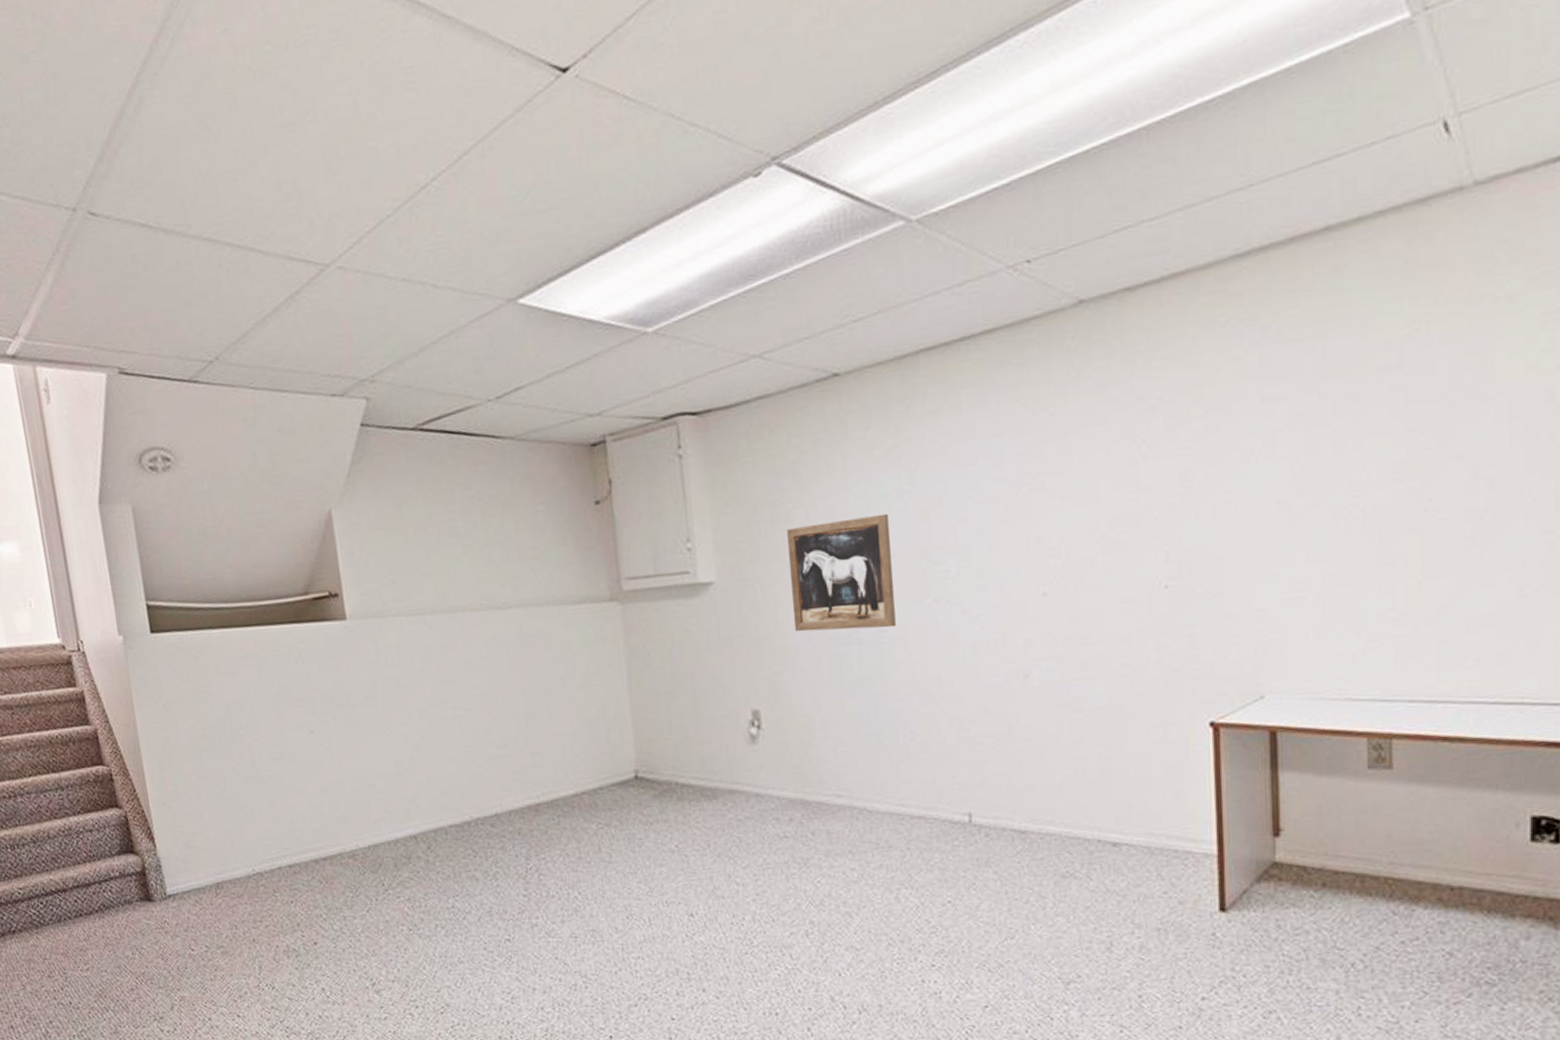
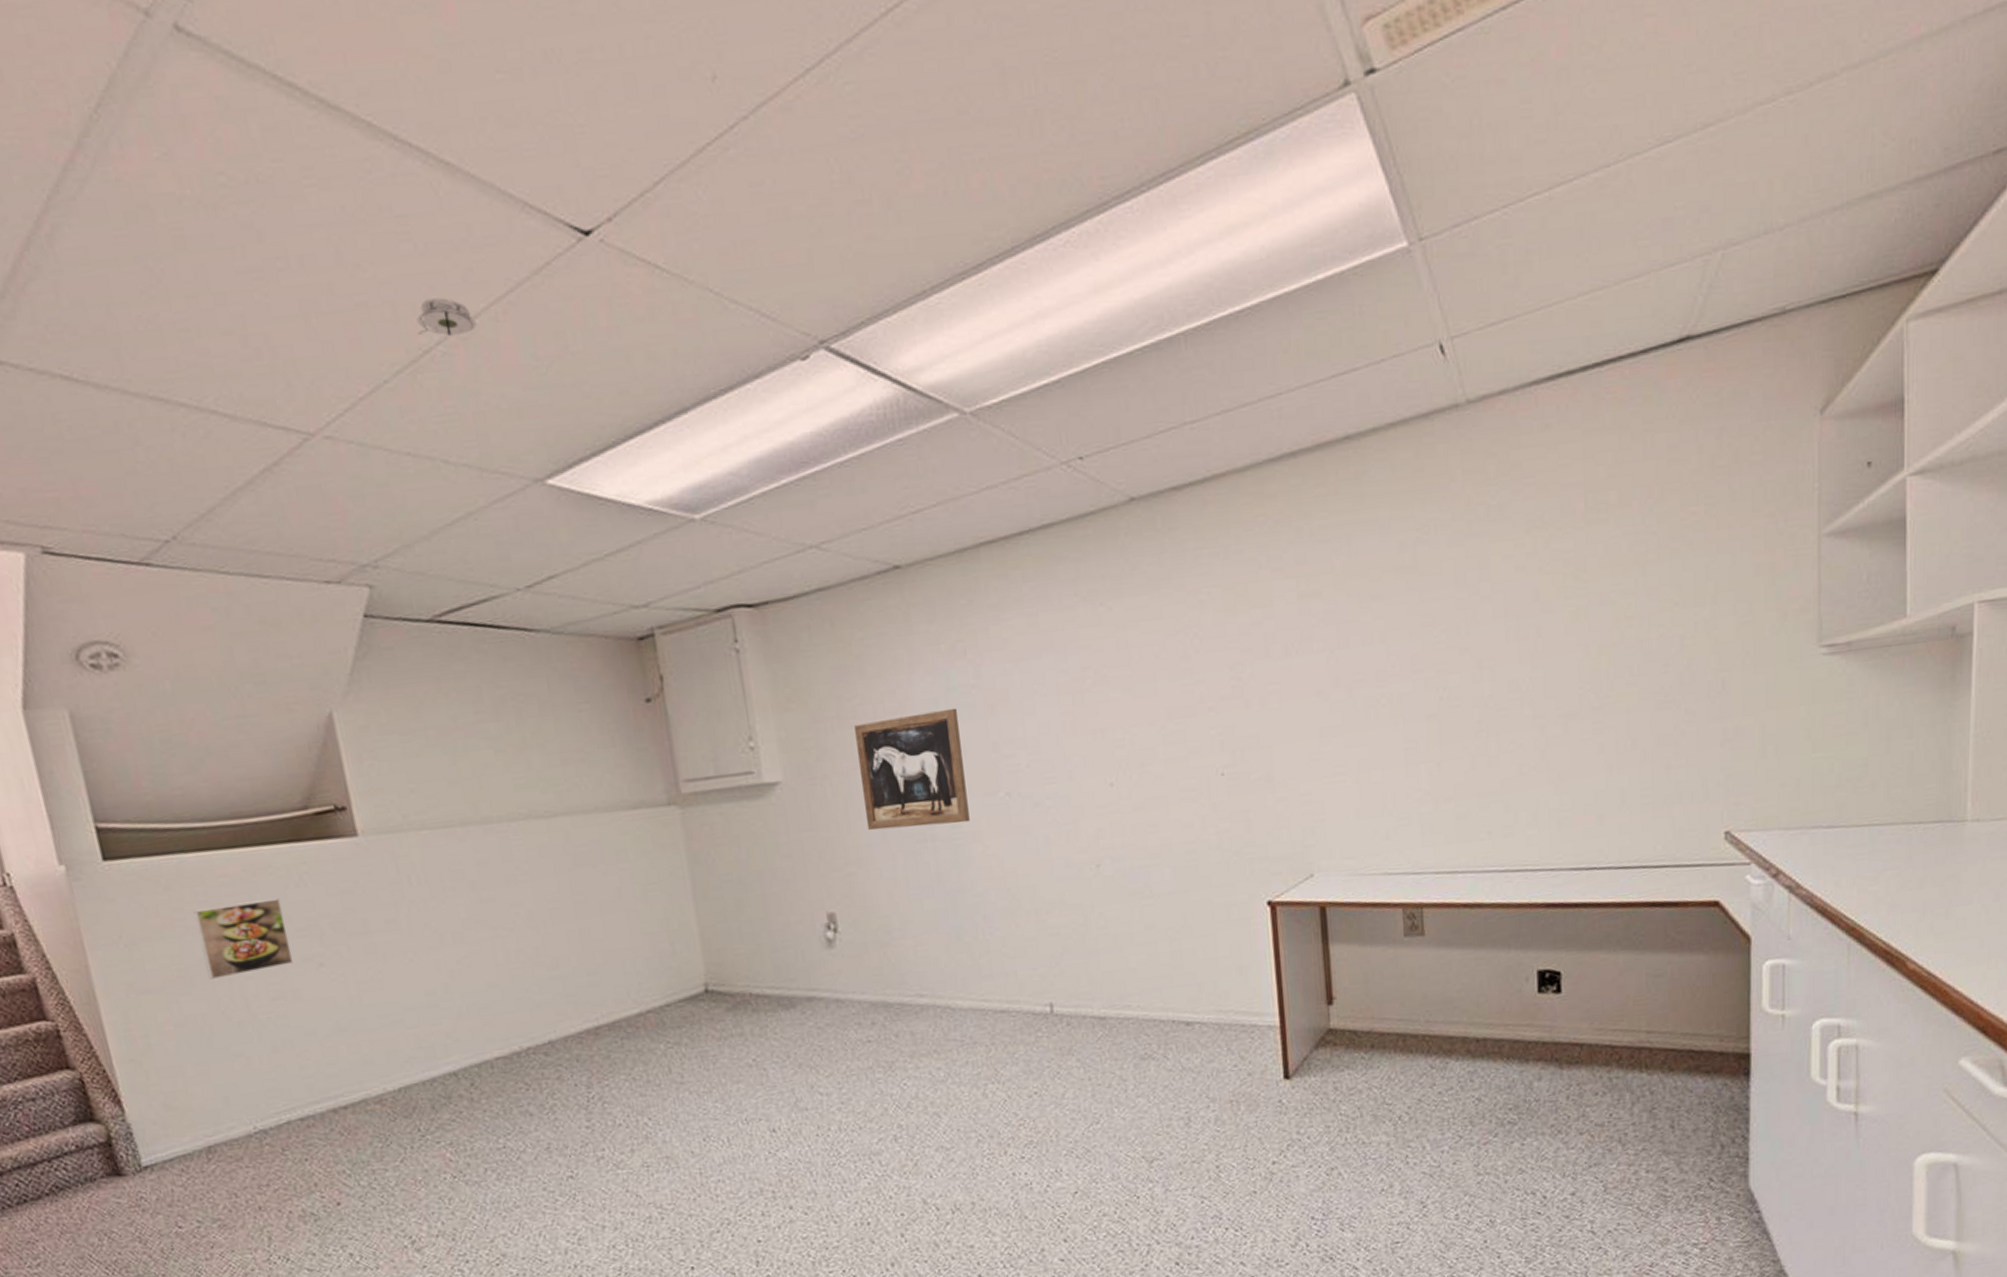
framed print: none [215,672,290,739] -> present [193,898,294,979]
smoke detector: none [416,138,467,173] -> present [416,297,478,336]

